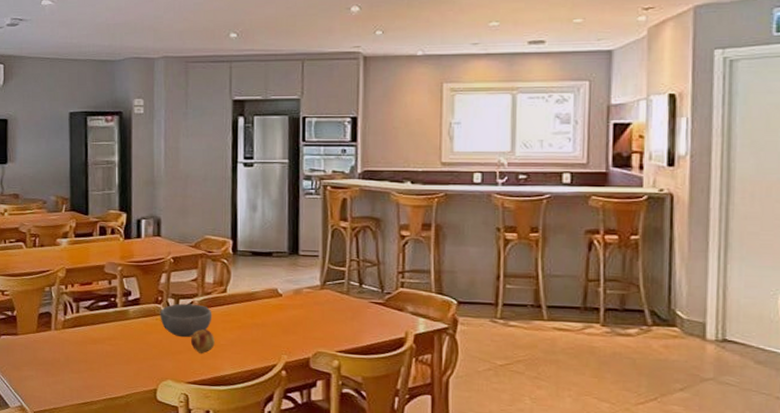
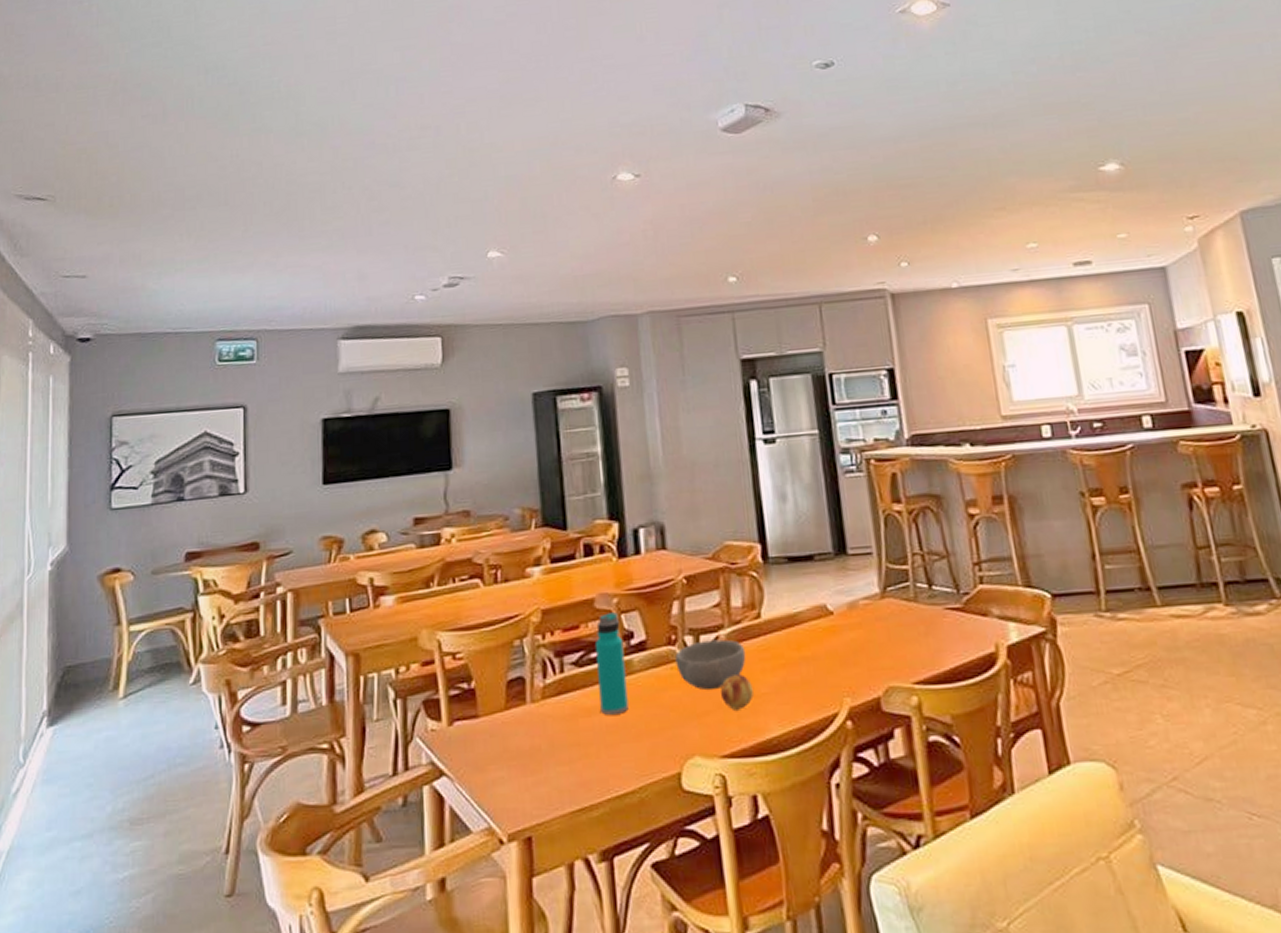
water bottle: none [102,276,123,345] -> present [594,612,629,715]

